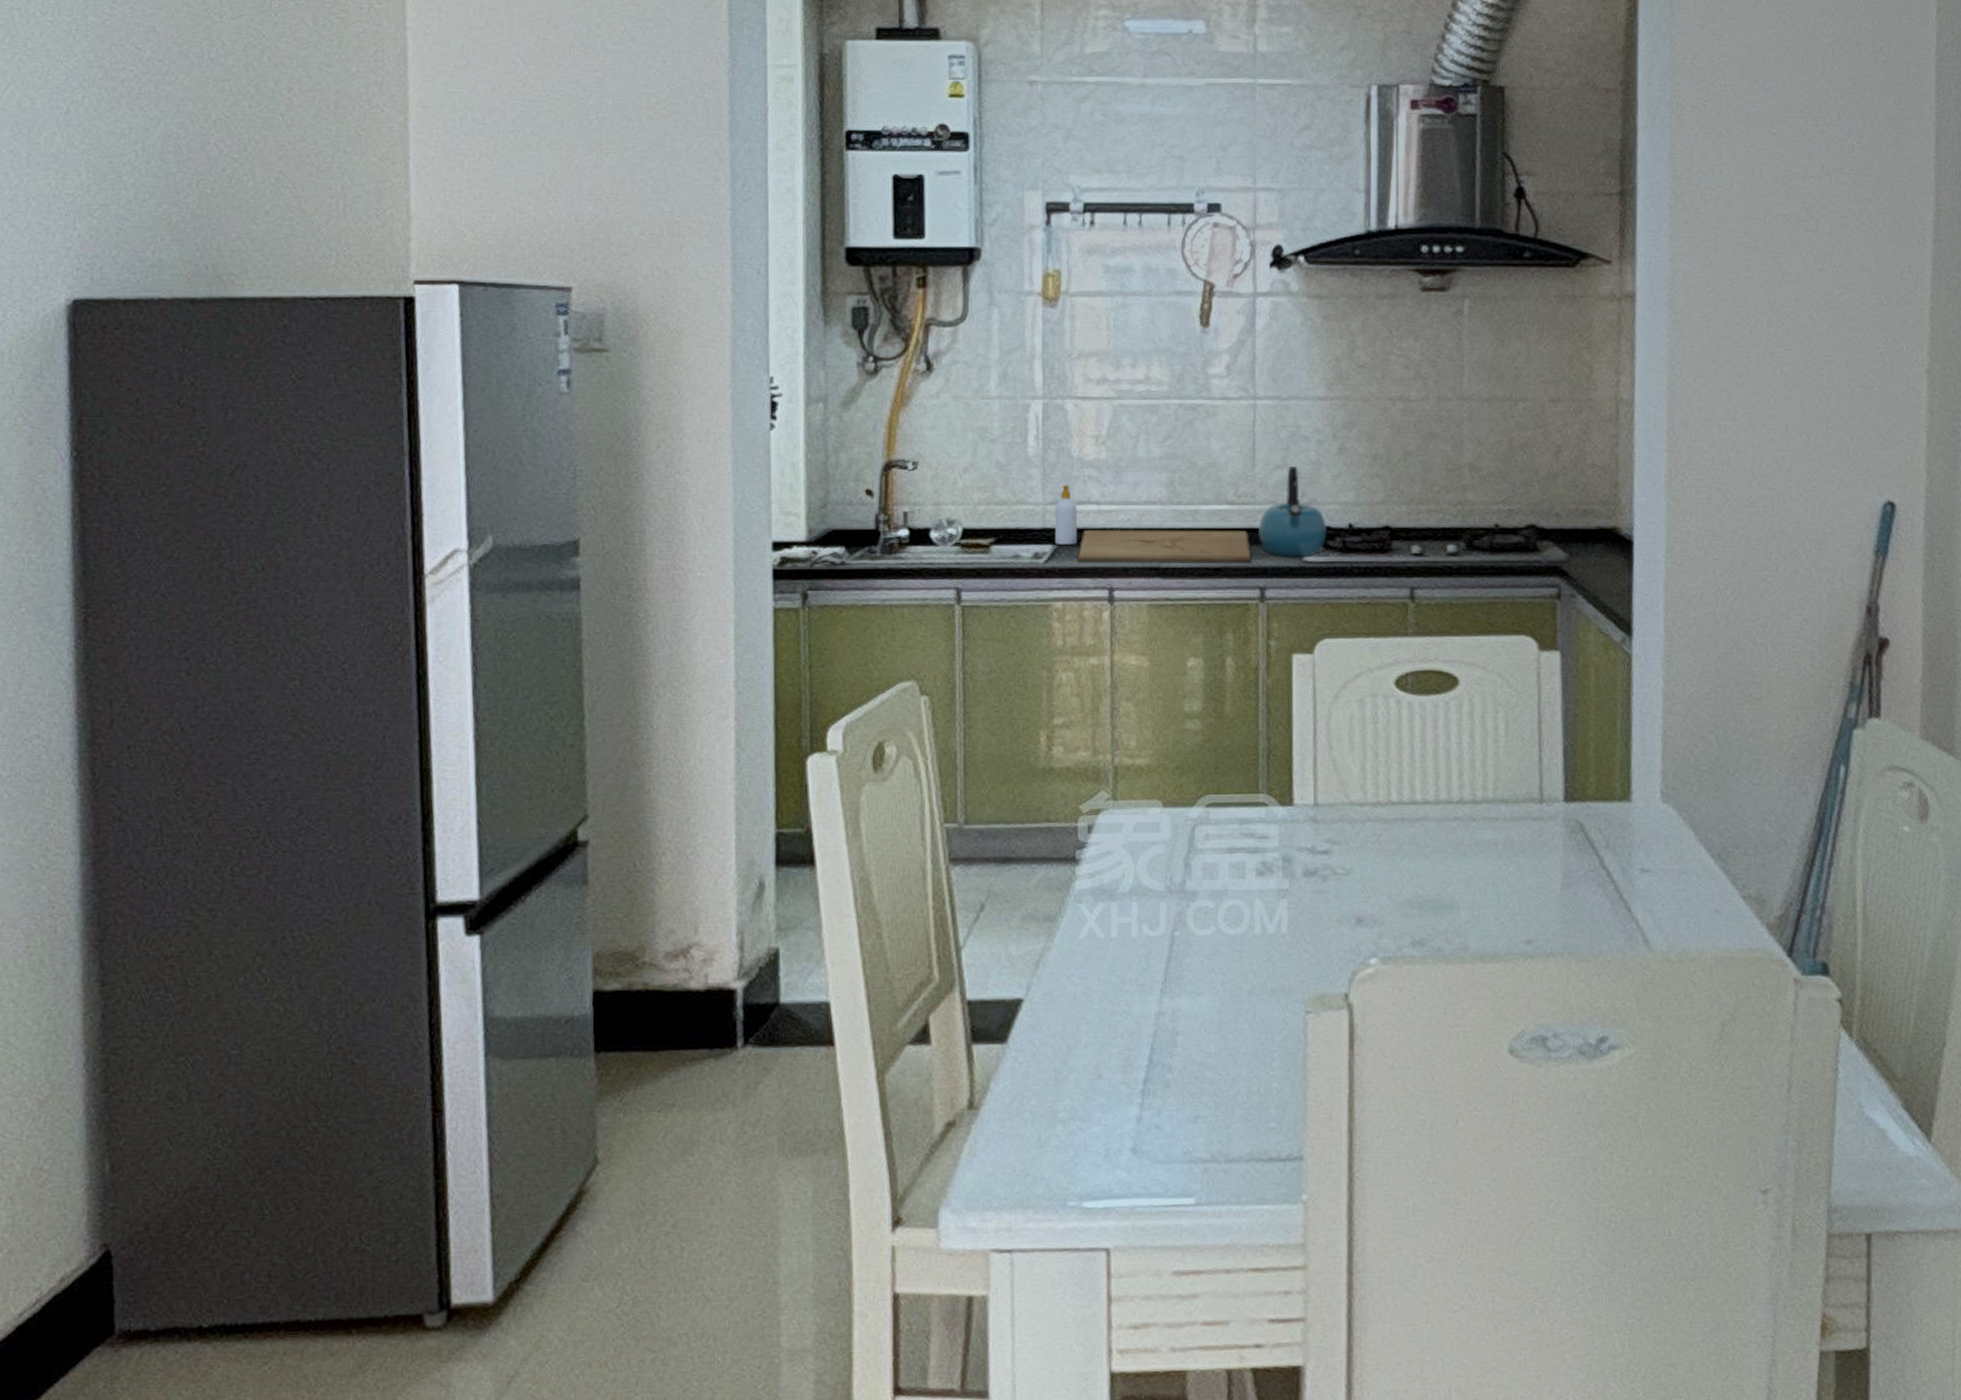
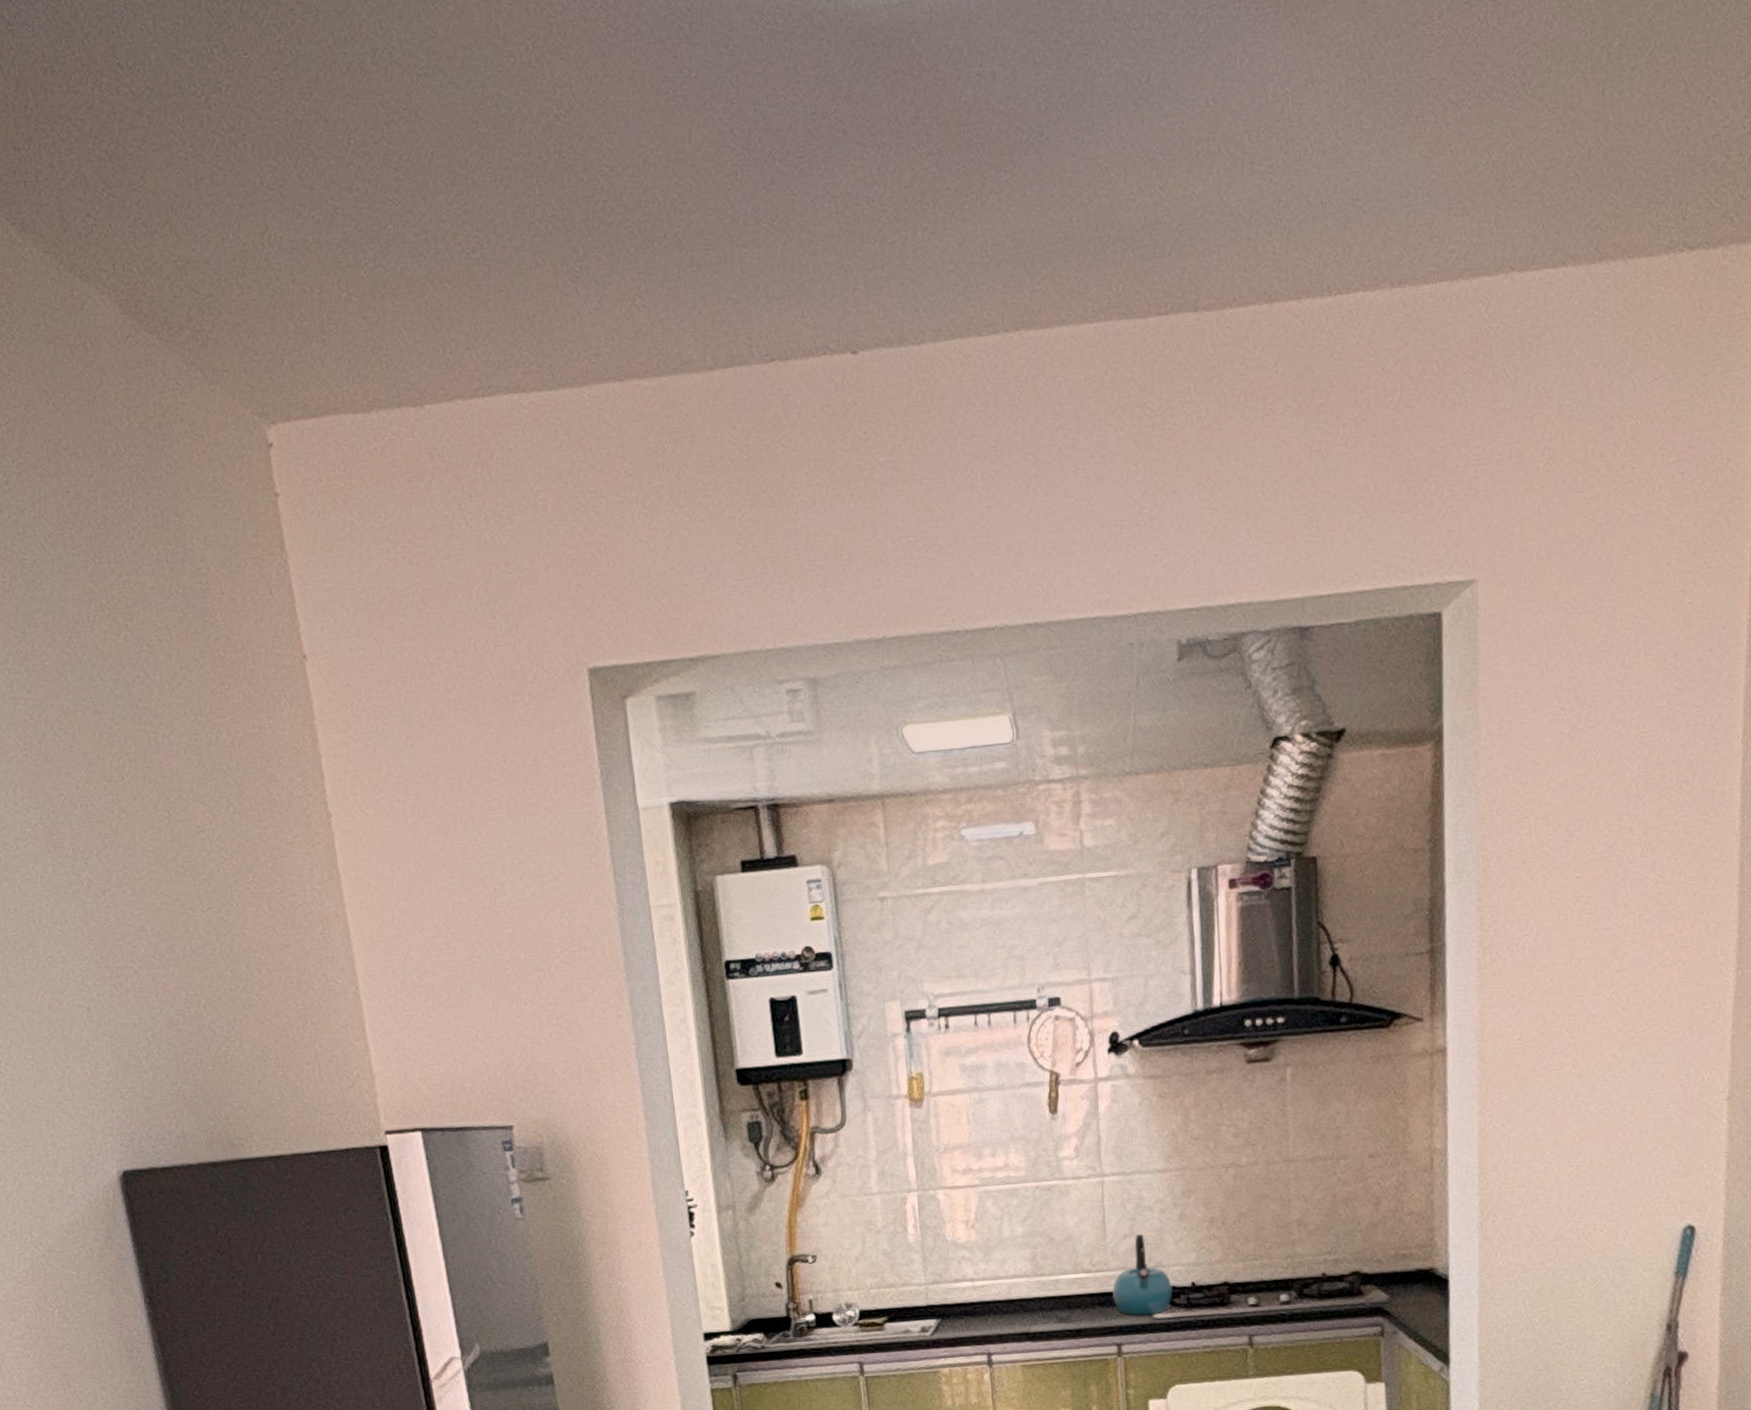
soap bottle: present [1054,485,1078,545] -> none [935,1266,958,1319]
cutting board: present [1076,530,1252,565] -> none [958,1295,1109,1334]

